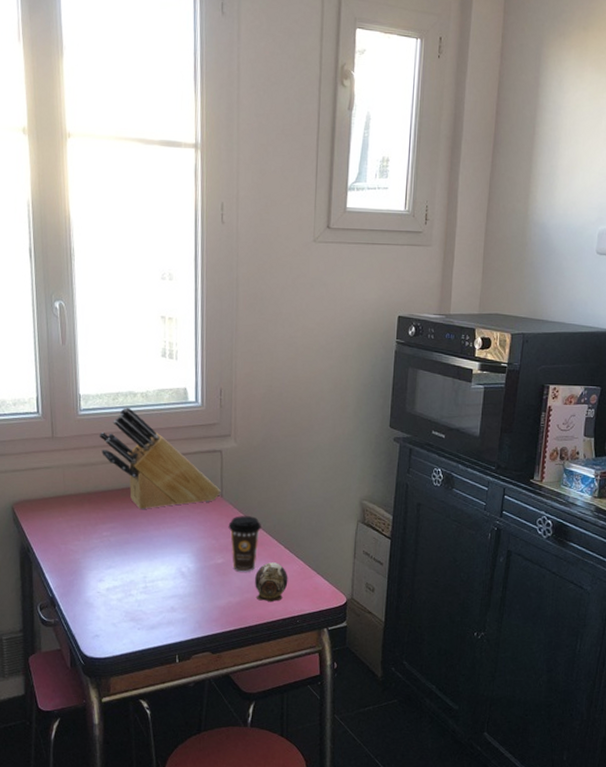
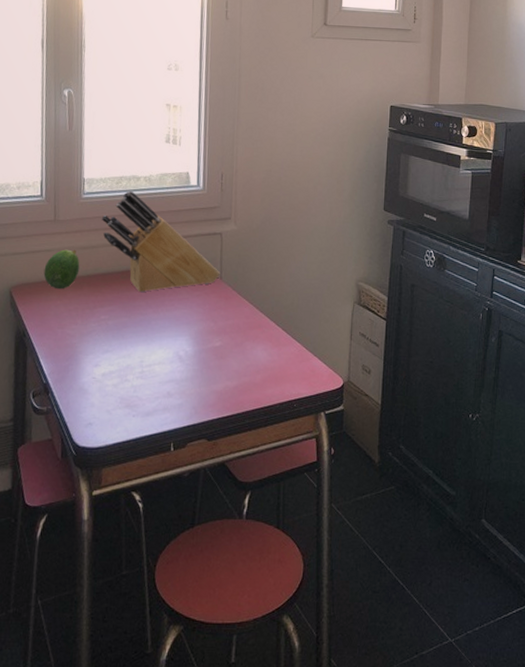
fruit: none [44,466,80,506] -> present [43,249,80,290]
coffee cup: present [228,516,261,572] -> none [227,298,259,355]
decorative egg: present [255,562,288,602] -> none [252,345,286,386]

